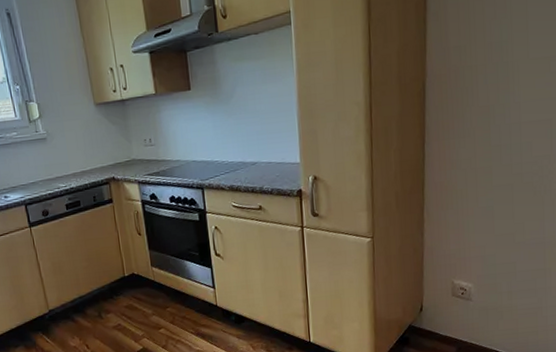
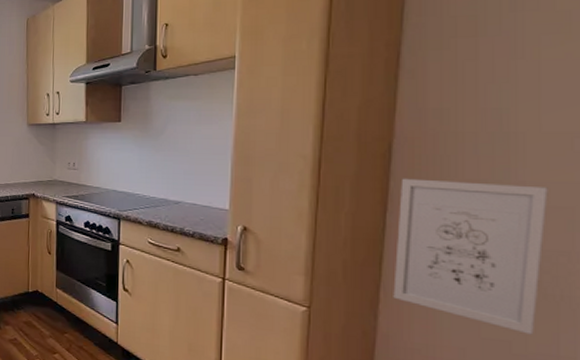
wall art: none [433,105,535,226] -> present [393,178,548,335]

